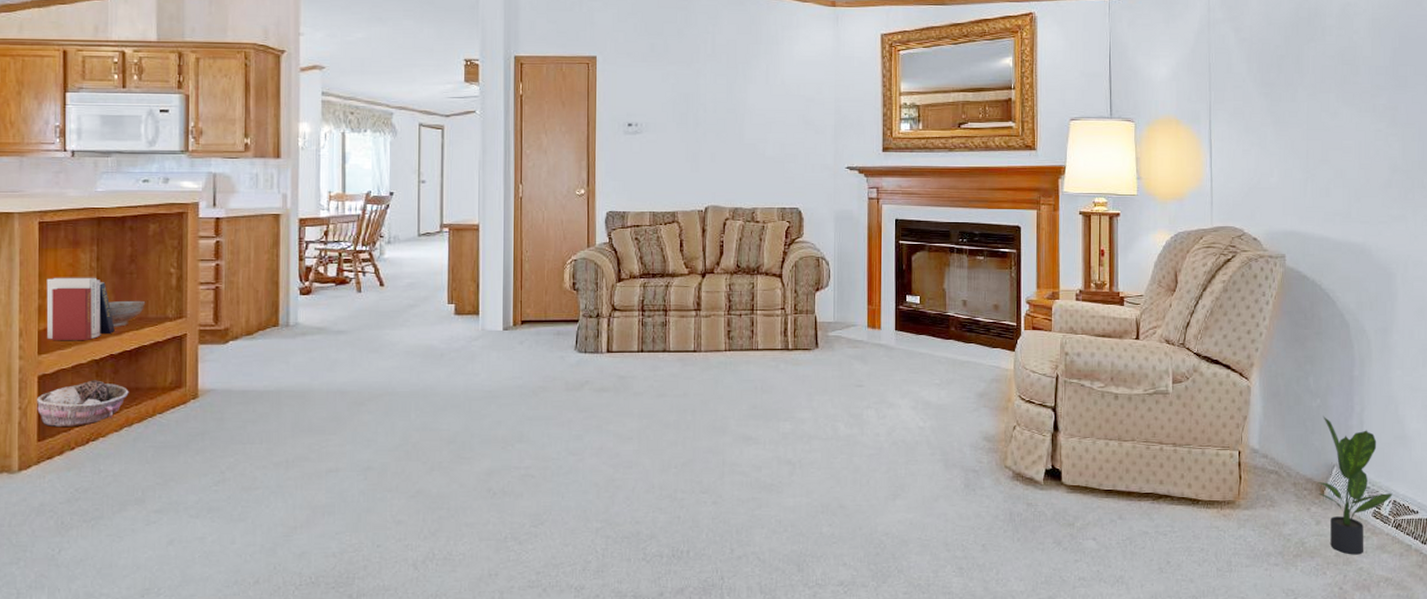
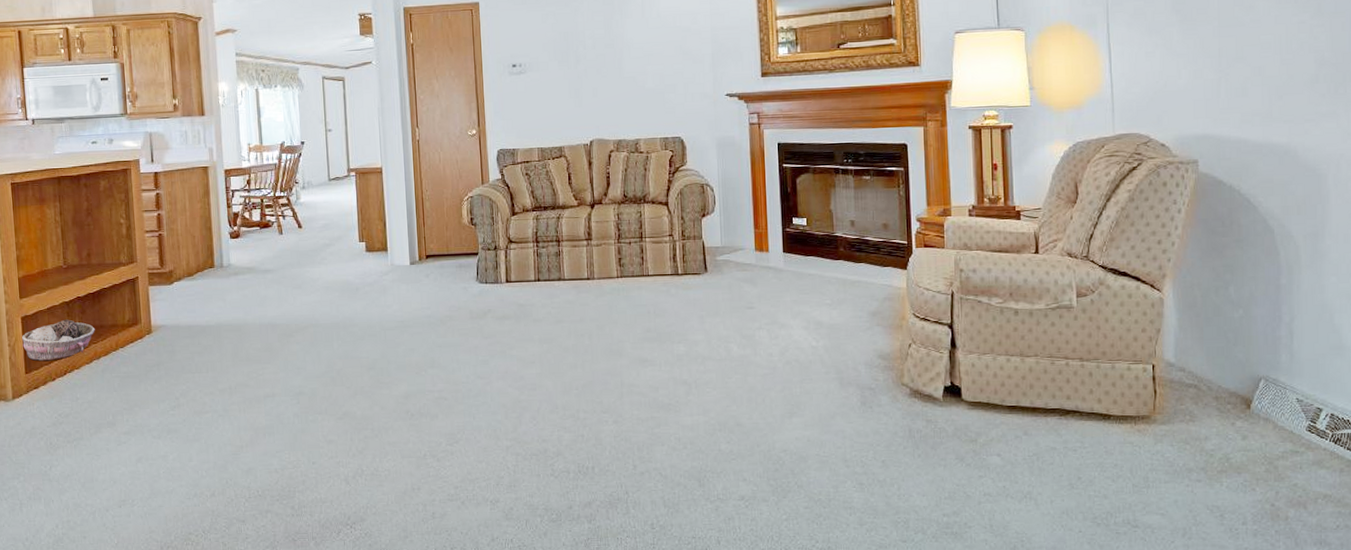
books: present [46,277,115,341] -> none [21,229,79,287]
decorative bowl: present [108,300,146,327] -> none [72,248,103,273]
potted plant: present [1317,416,1393,555] -> none [1242,327,1330,471]

